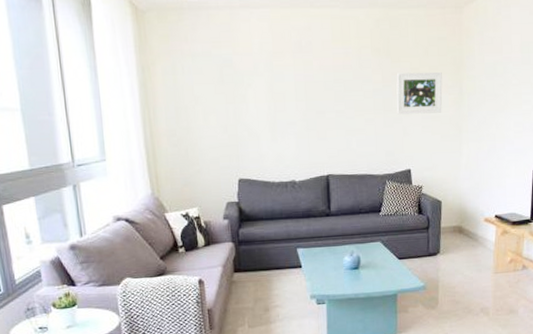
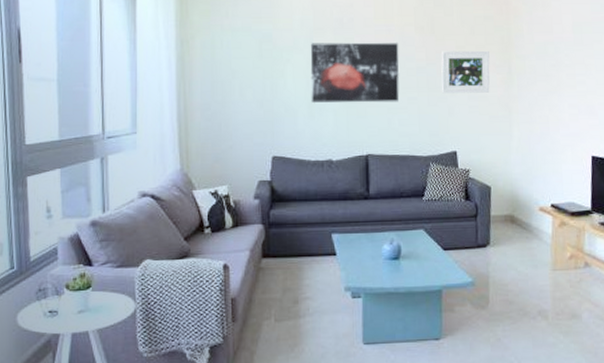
wall art: none [271,66,357,127] -> present [310,42,400,104]

